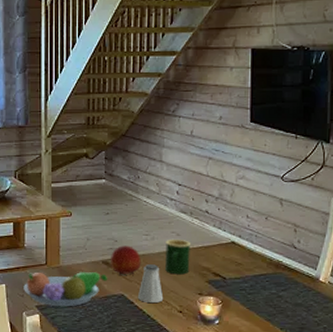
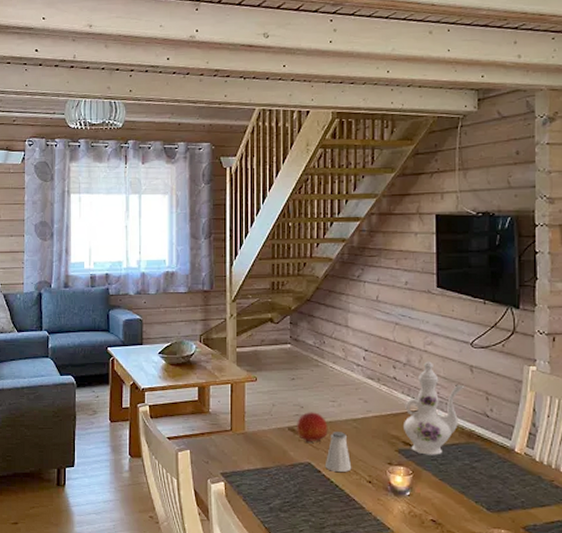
fruit bowl: present [24,272,108,307] -> none [208,439,294,475]
mug: present [165,239,191,275] -> none [353,405,380,443]
ewer: none [214,195,274,285] -> present [404,361,465,455]

